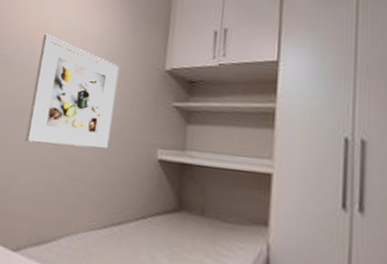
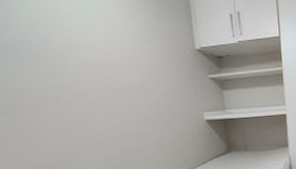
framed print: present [25,33,119,149] -> none [53,20,160,128]

